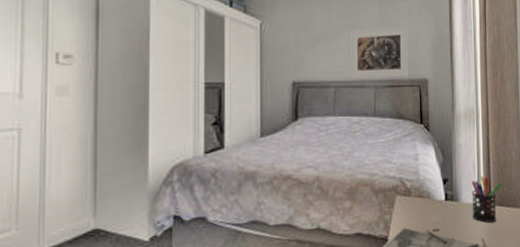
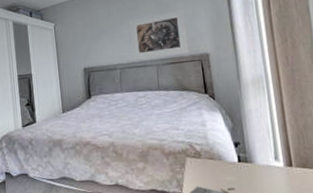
pen holder: present [471,176,502,223] -> none [266,139,304,184]

